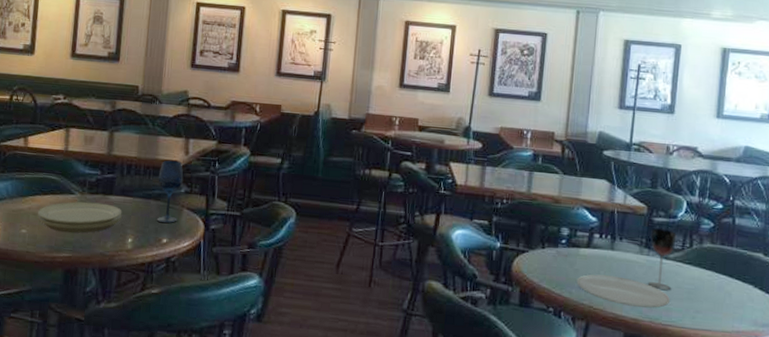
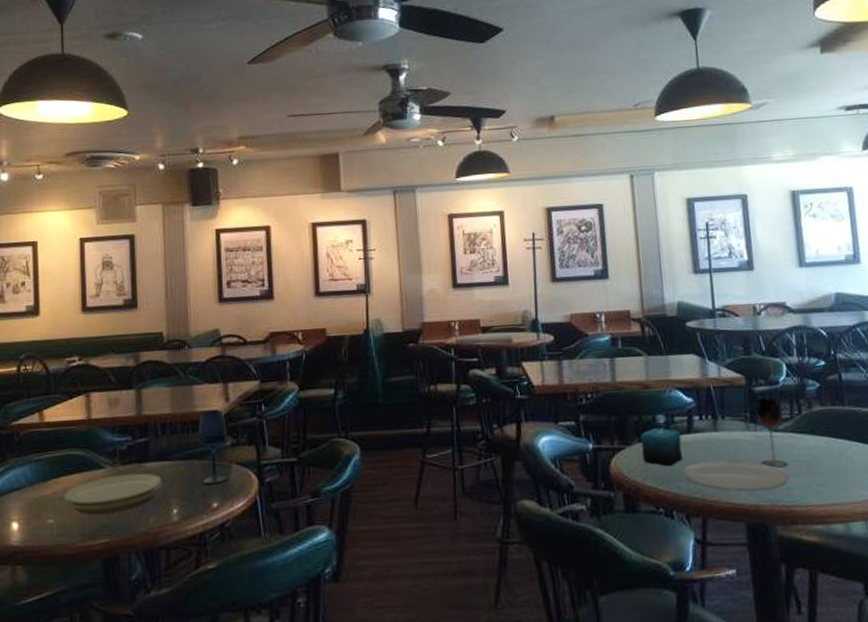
candle: none [542,238,581,274] -> present [640,428,683,467]

